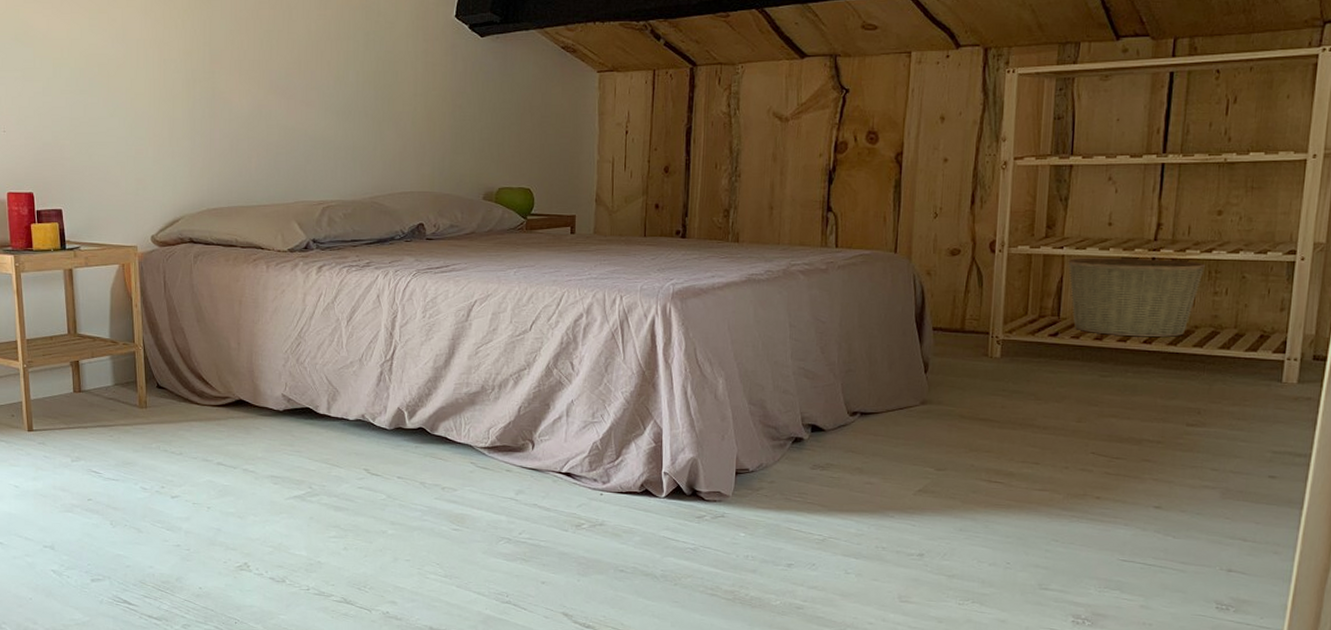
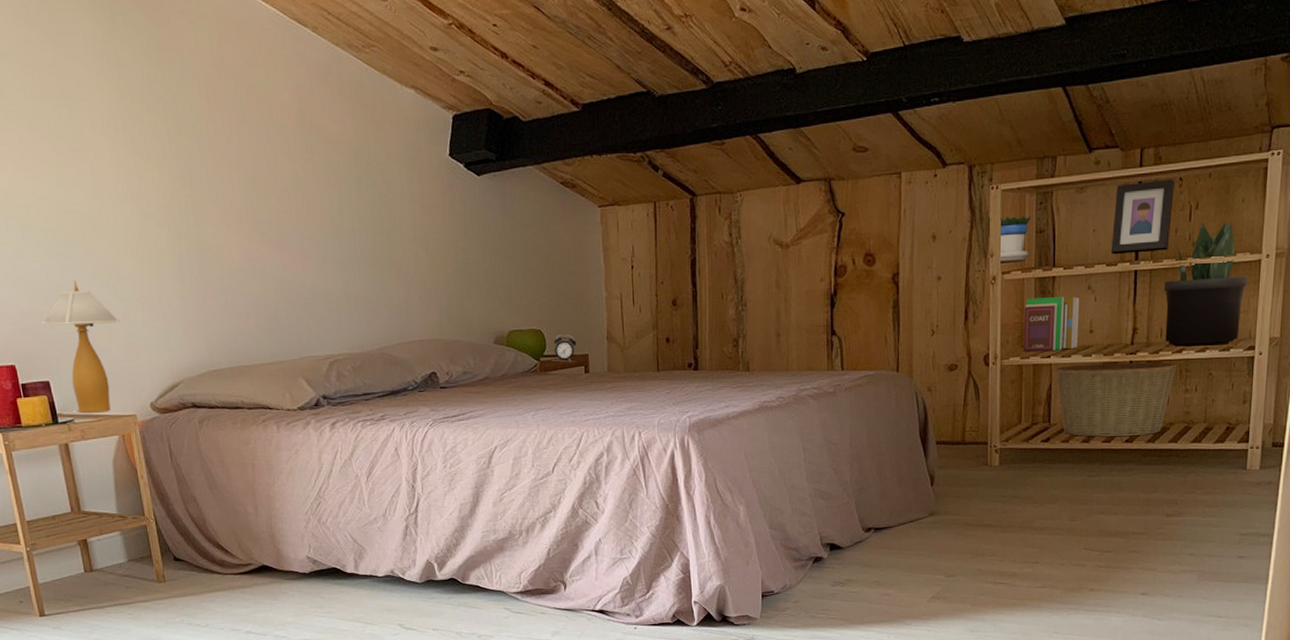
table lamp: none [61,117,132,243] -> present [41,280,120,414]
alarm clock: none [538,195,565,223] -> present [552,335,577,363]
flowerpot: none [1000,101,1049,149] -> present [988,216,1031,263]
books: none [1033,185,1099,242] -> present [1023,296,1080,352]
picture frame: none [1135,71,1210,146] -> present [1110,179,1174,255]
planter: none [1193,117,1291,247] -> present [1164,221,1248,347]

